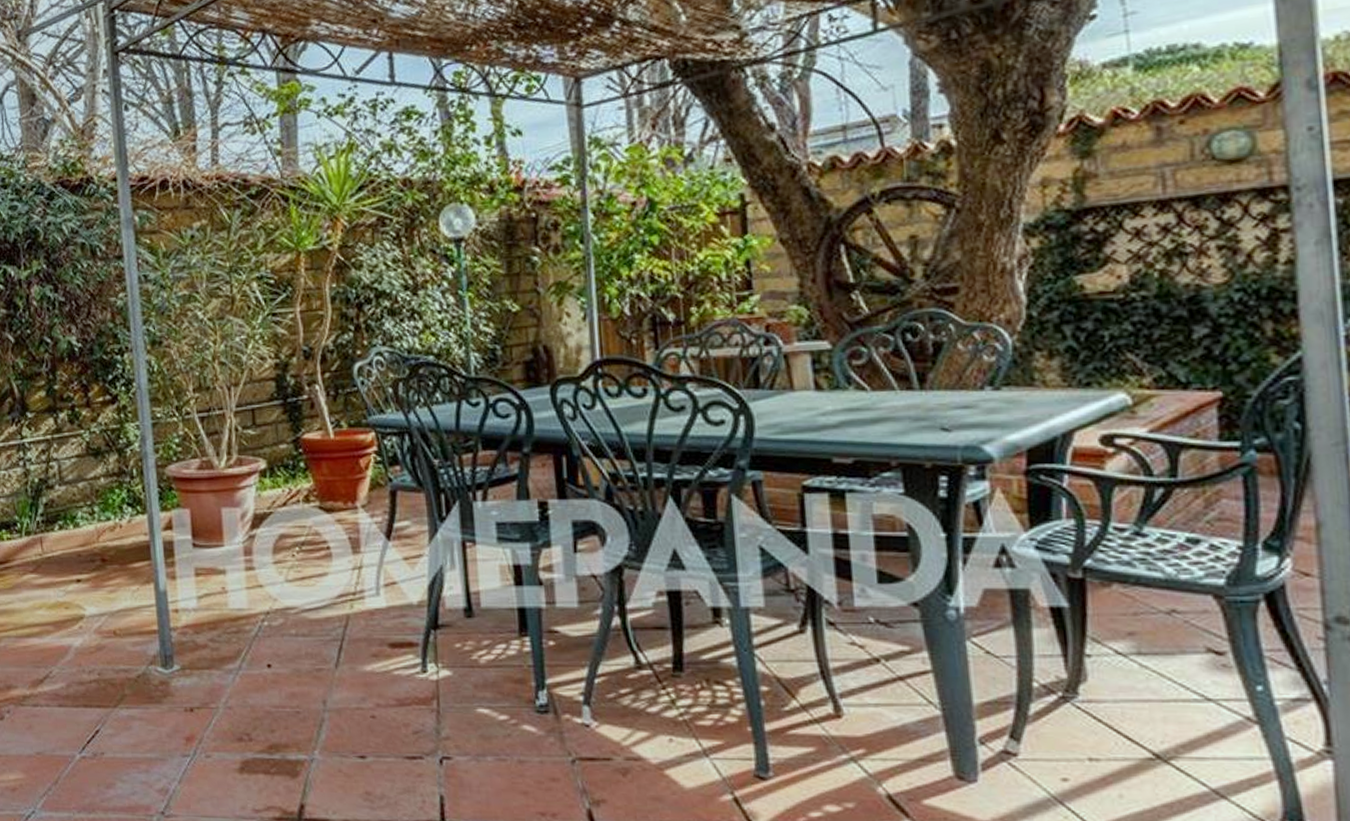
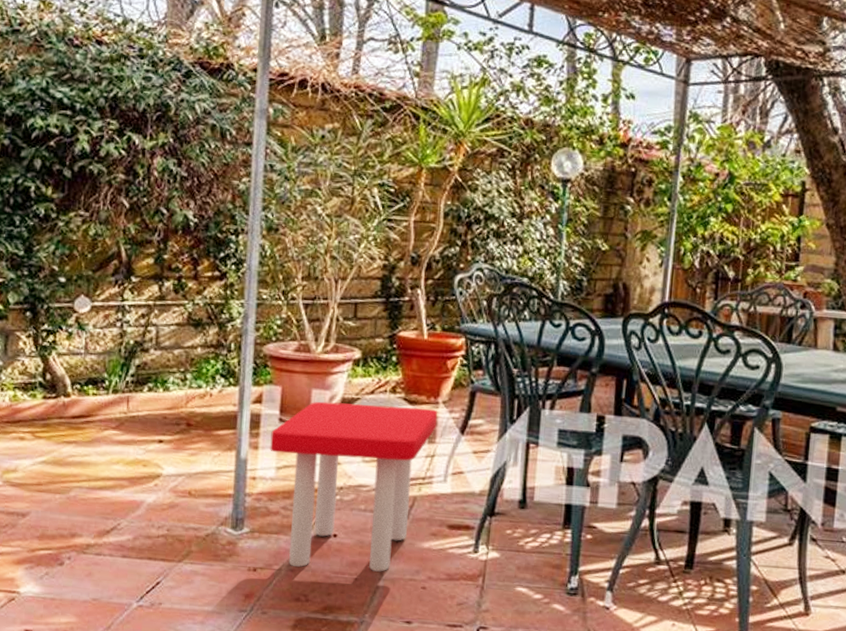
stool: none [186,515,360,704] -> present [270,401,438,572]

